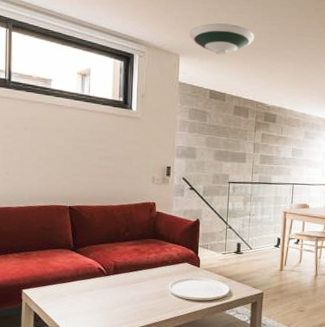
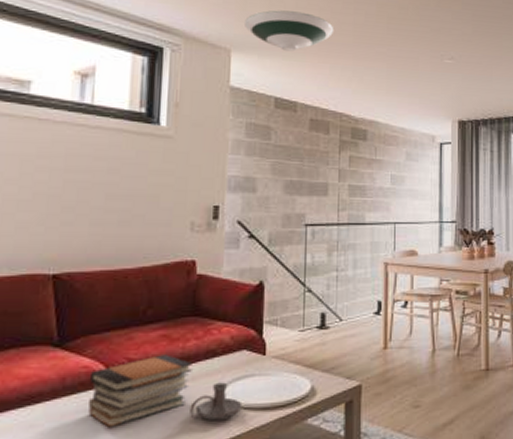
book stack: none [92,261,153,302] -> present [88,354,192,428]
candle holder: none [152,281,184,305] -> present [190,382,243,420]

